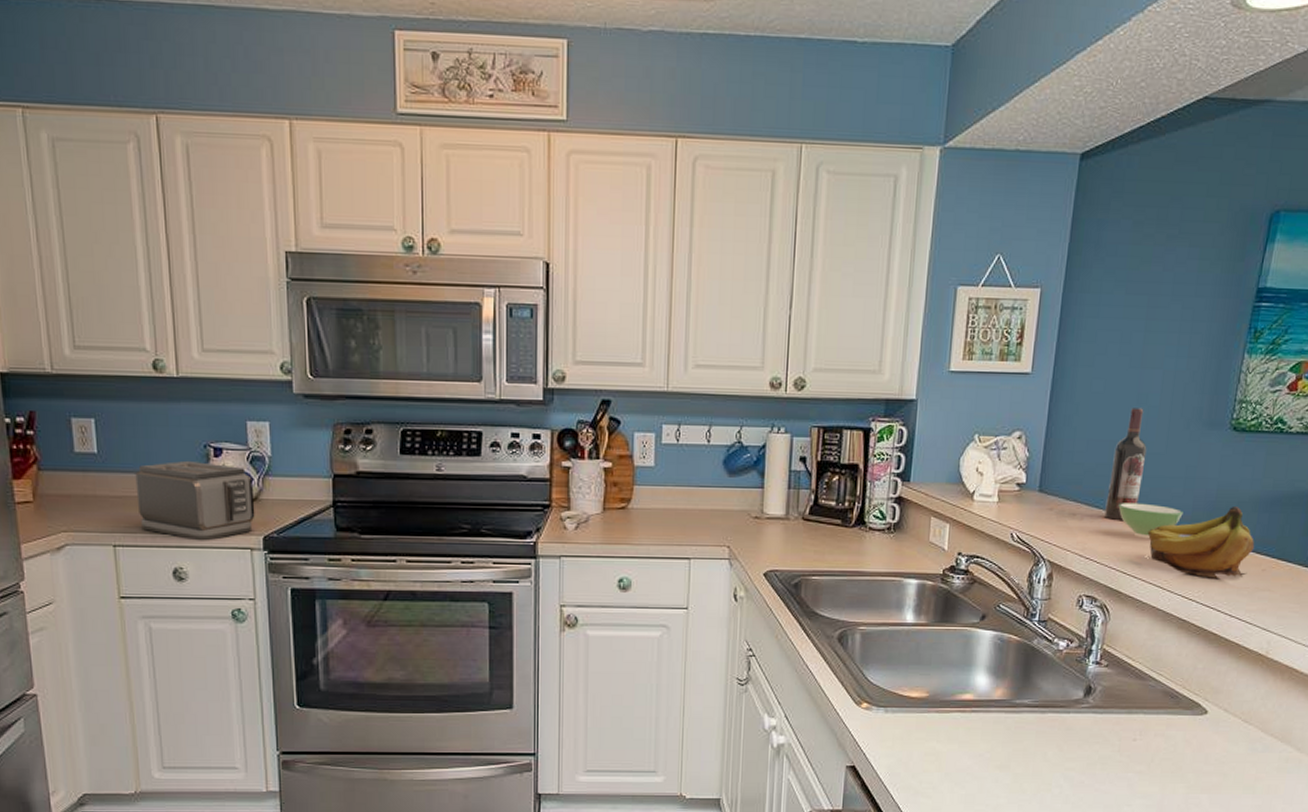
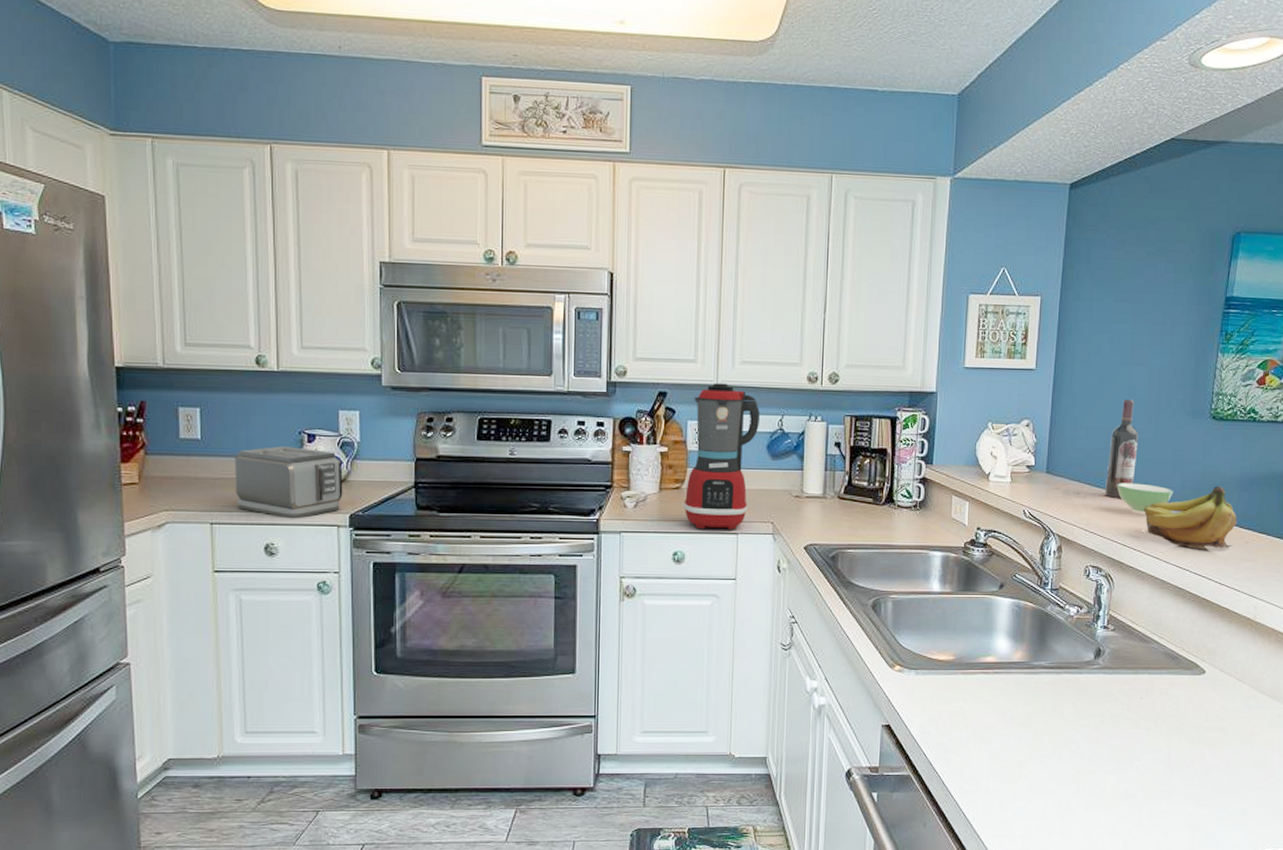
blender: none [630,390,715,555] -> present [683,383,760,530]

